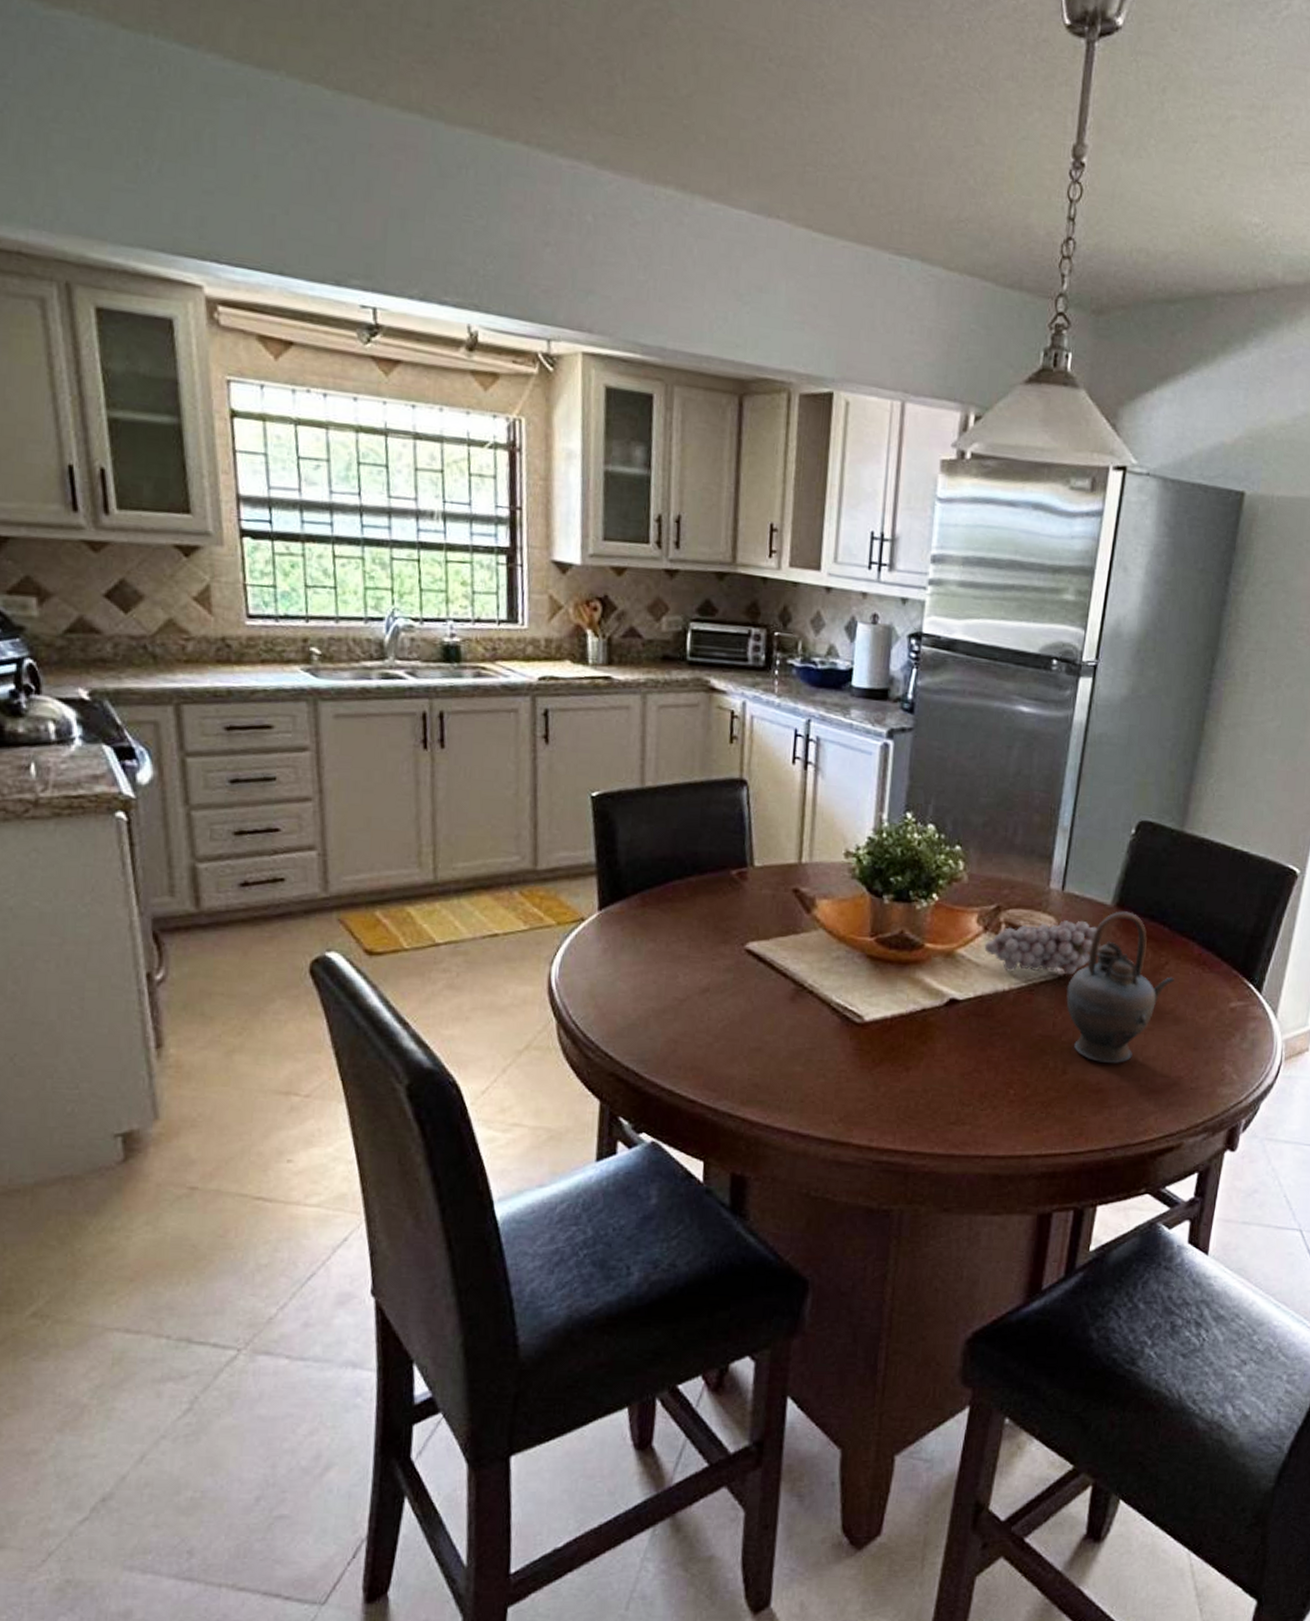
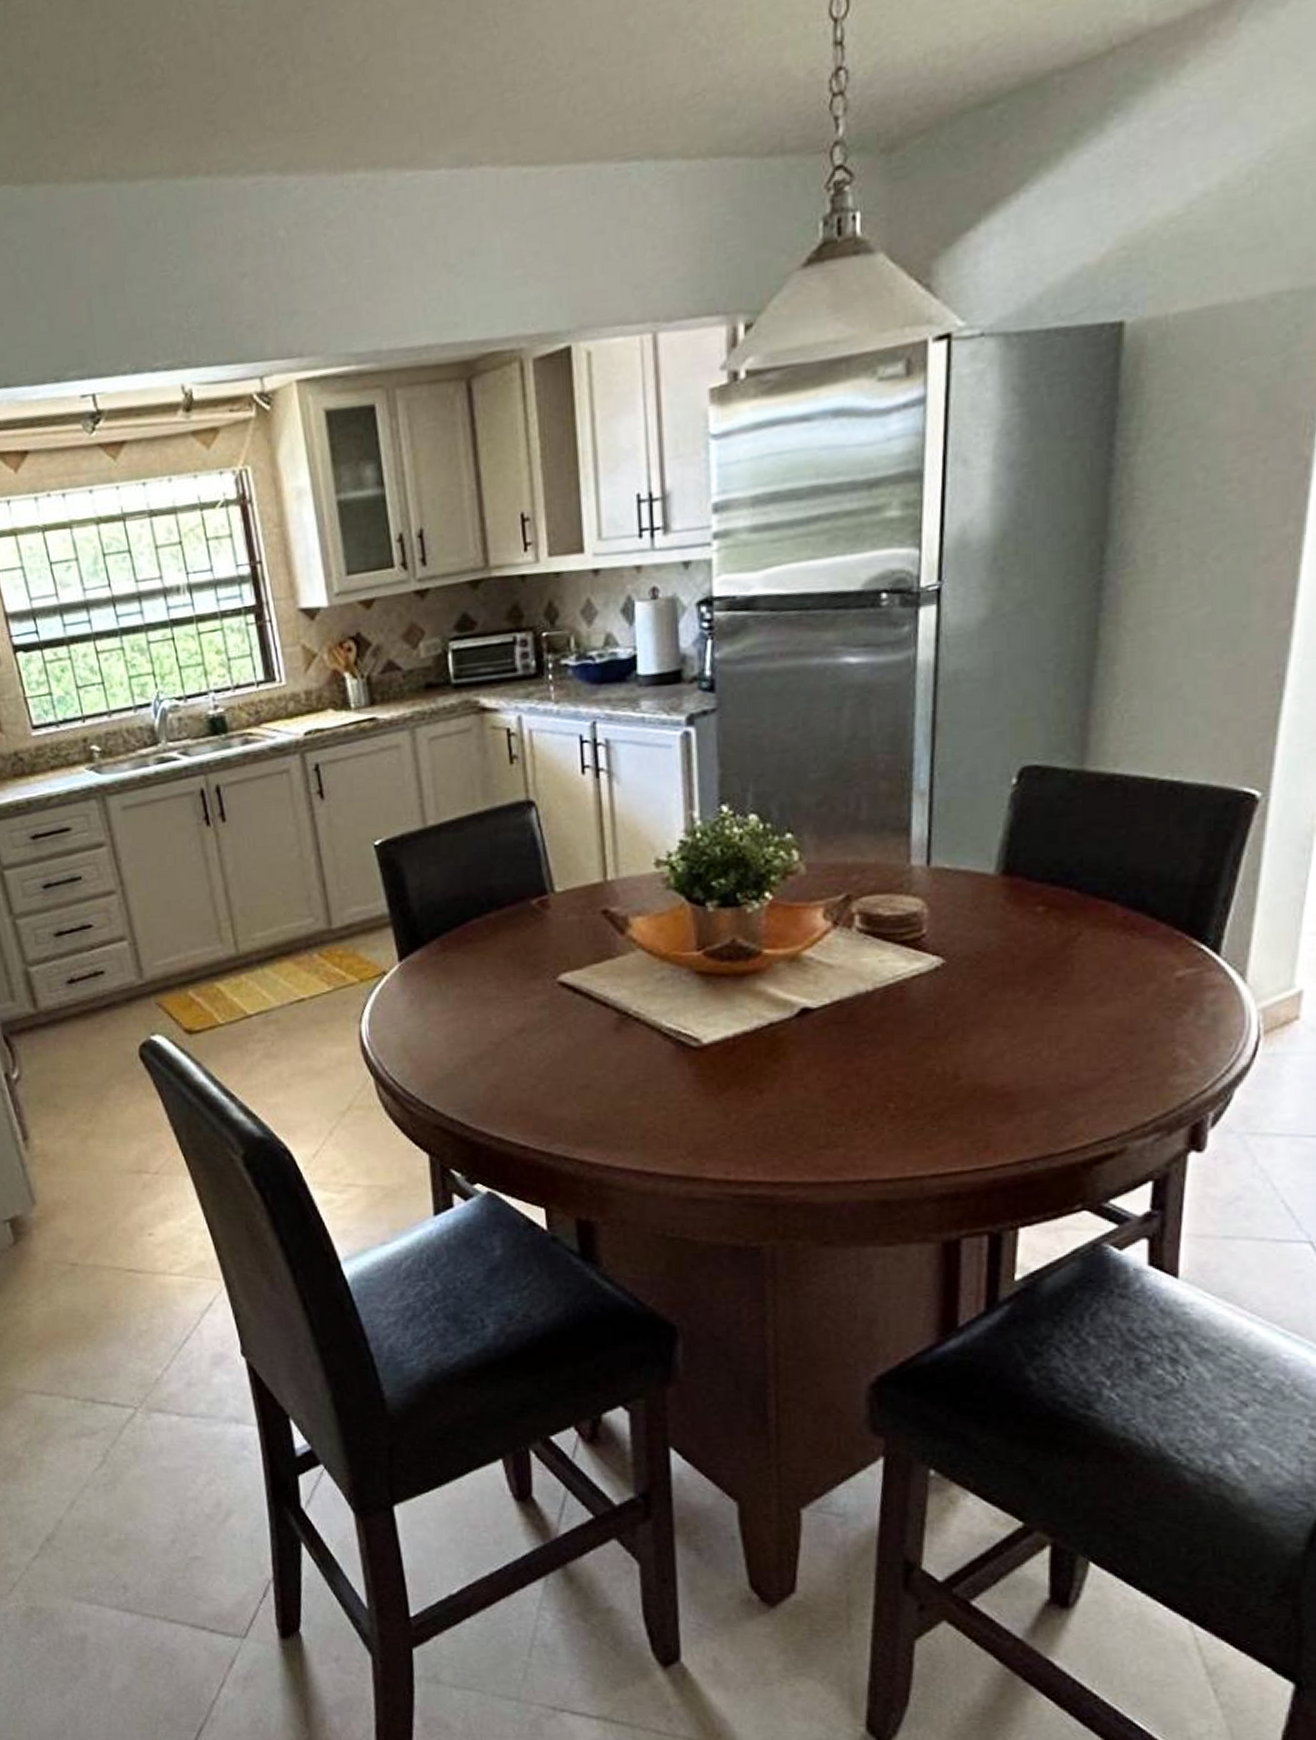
fruit: present [984,920,1100,974] -> none [836,897,986,969]
teapot: present [1066,911,1175,1063] -> none [948,878,1094,1062]

